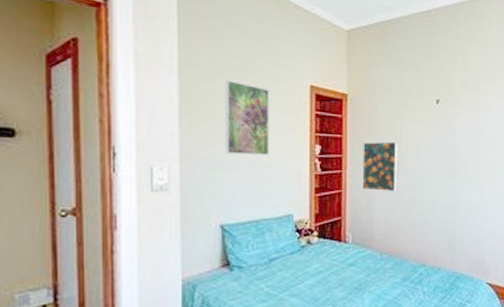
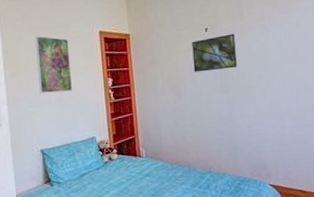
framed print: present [362,141,398,192] -> none [146,68,179,112]
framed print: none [418,110,468,150] -> present [192,34,237,72]

